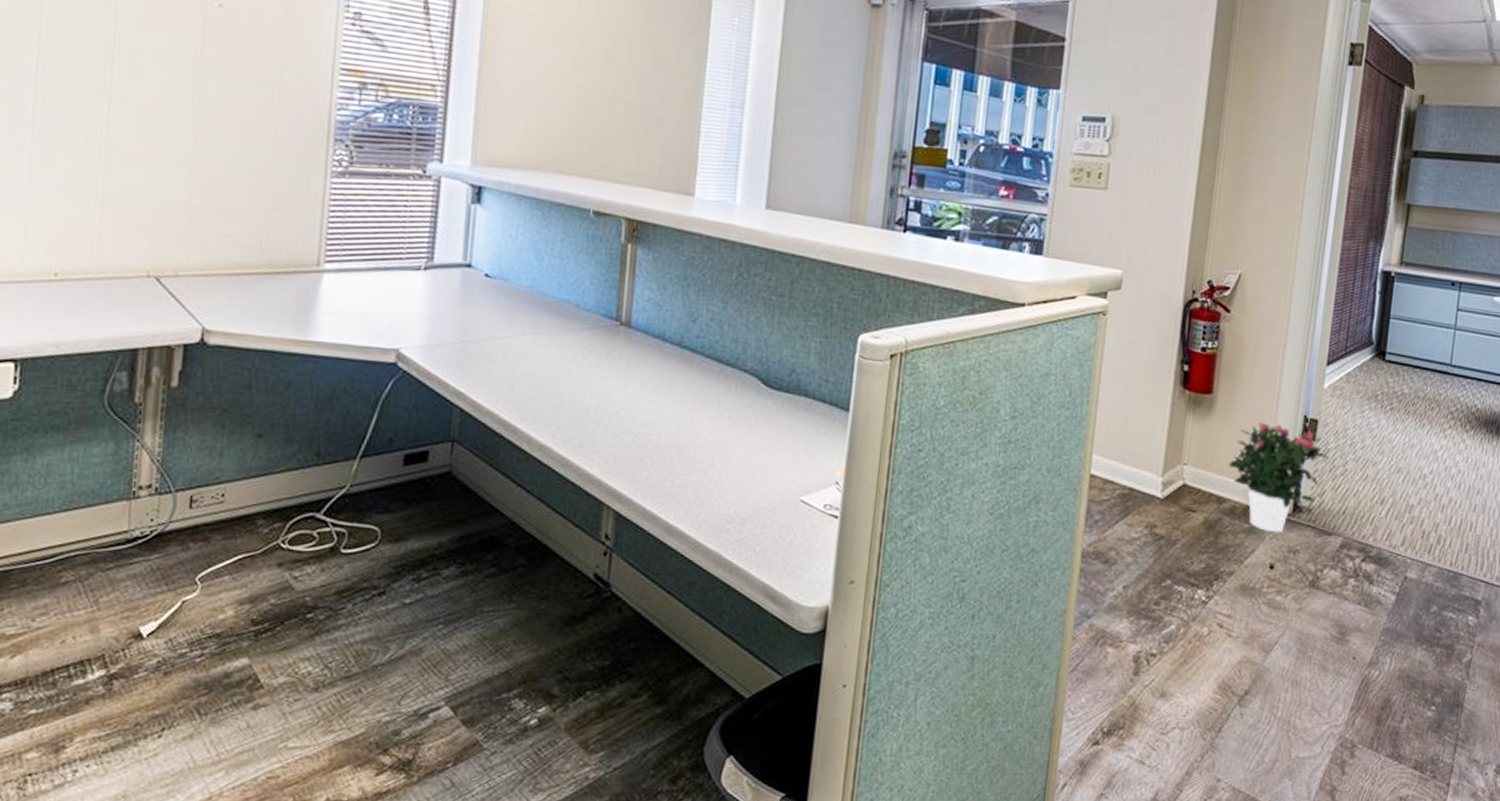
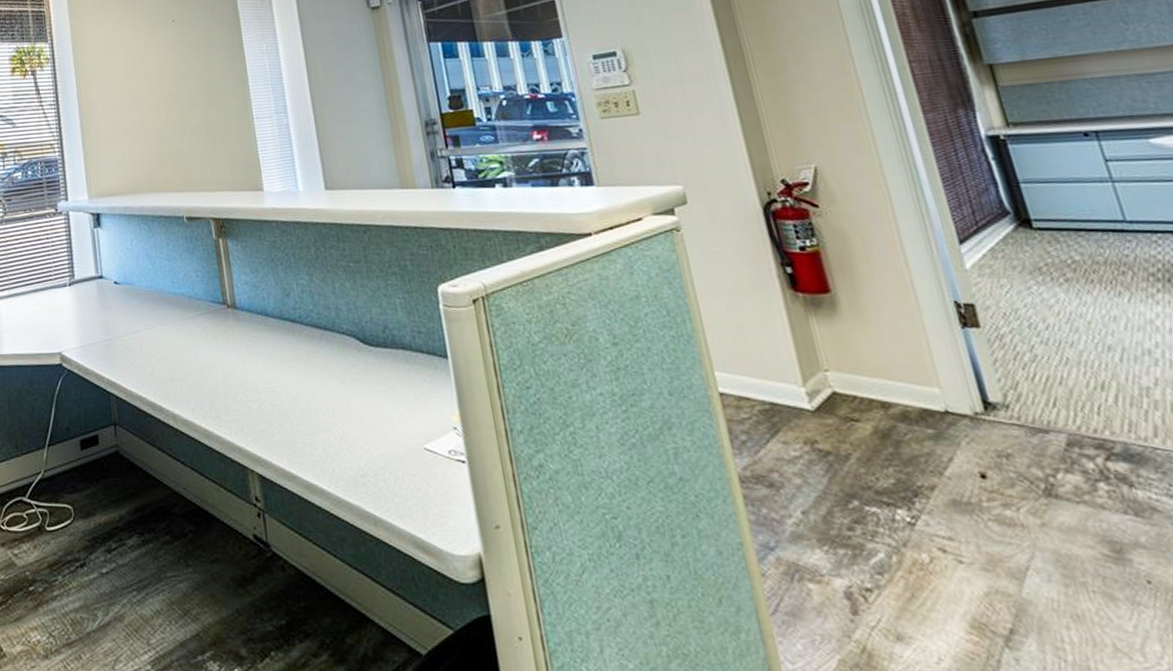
potted flower: present [1228,423,1327,533] -> none [880,315,1010,436]

